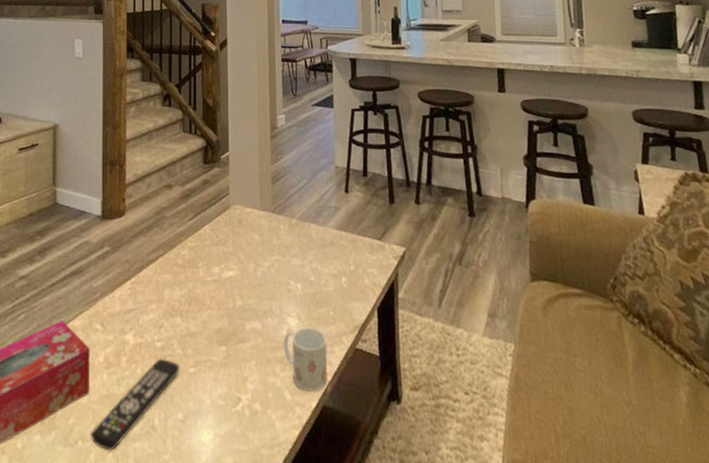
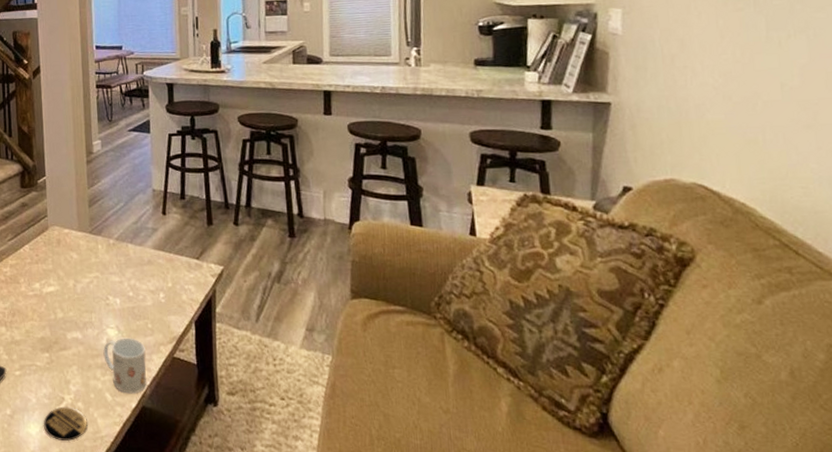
coaster: none [217,408,265,449] -> present [43,406,88,441]

